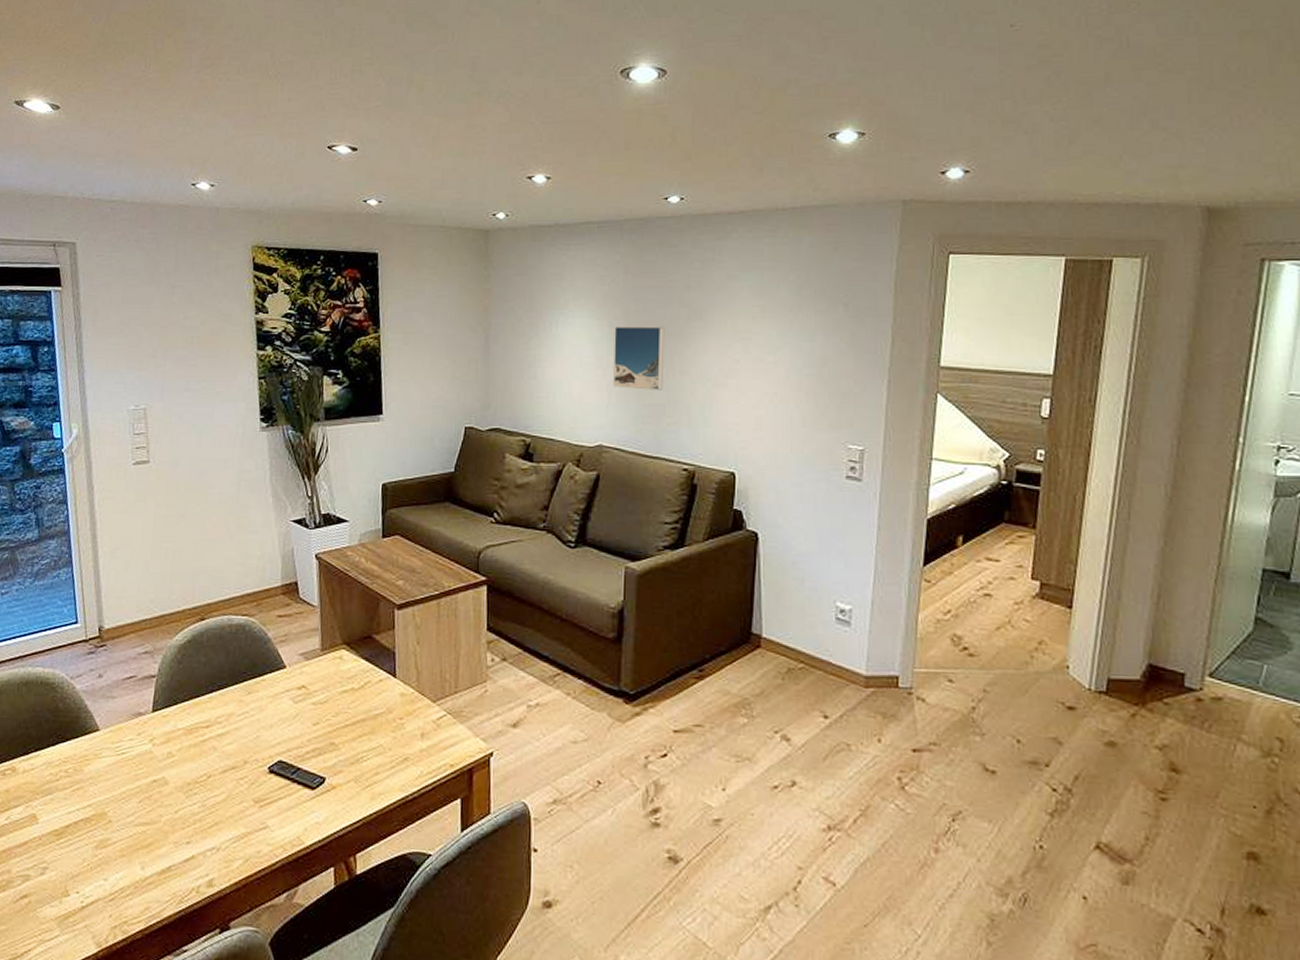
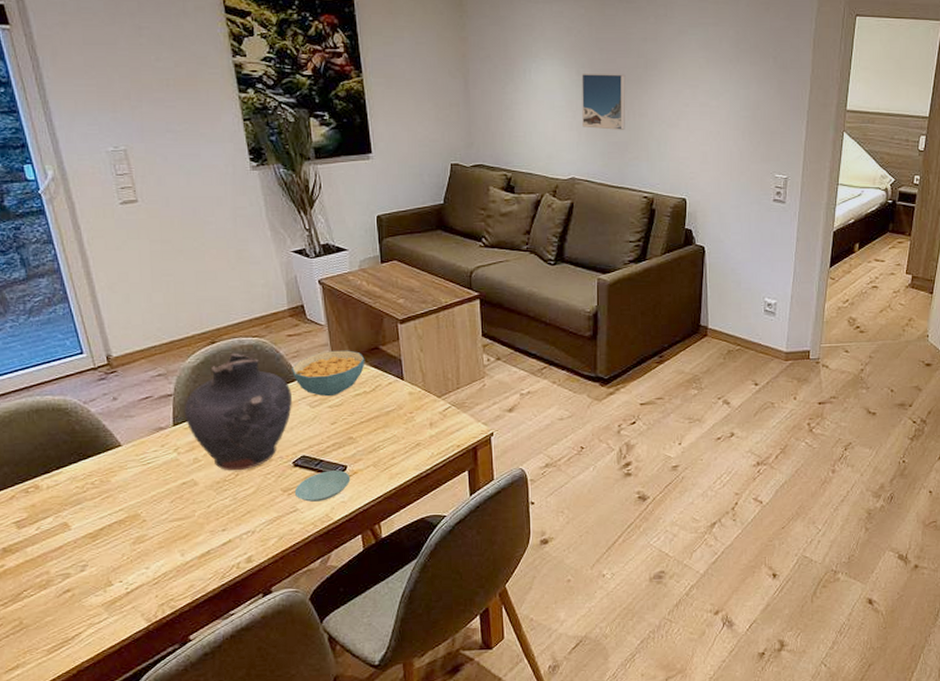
vase: none [164,633,275,772] -> present [184,354,292,471]
saucer: none [266,781,328,820] -> present [294,470,351,502]
cereal bowl: none [278,636,356,691] -> present [292,350,365,397]

